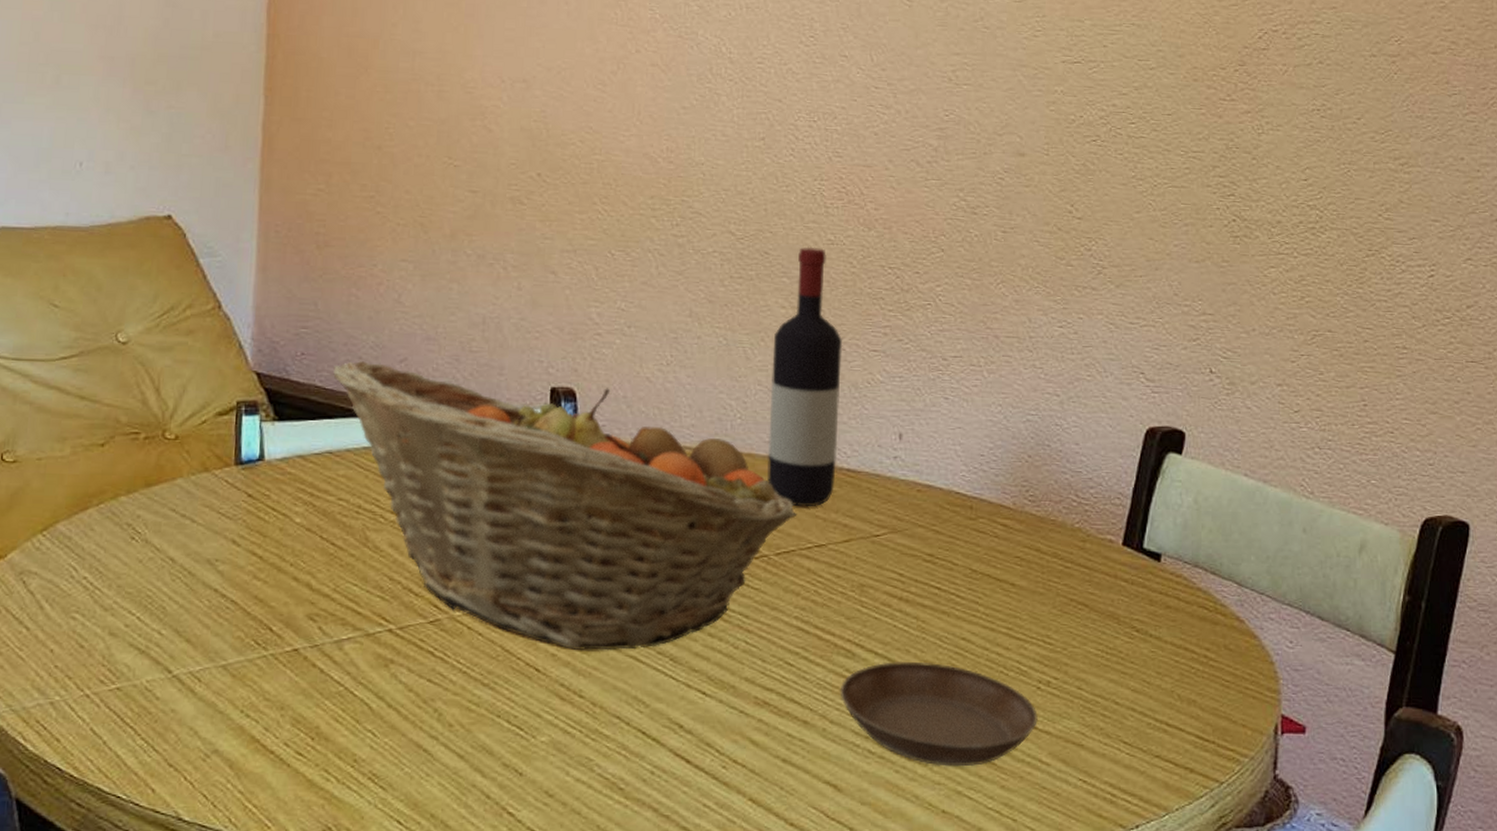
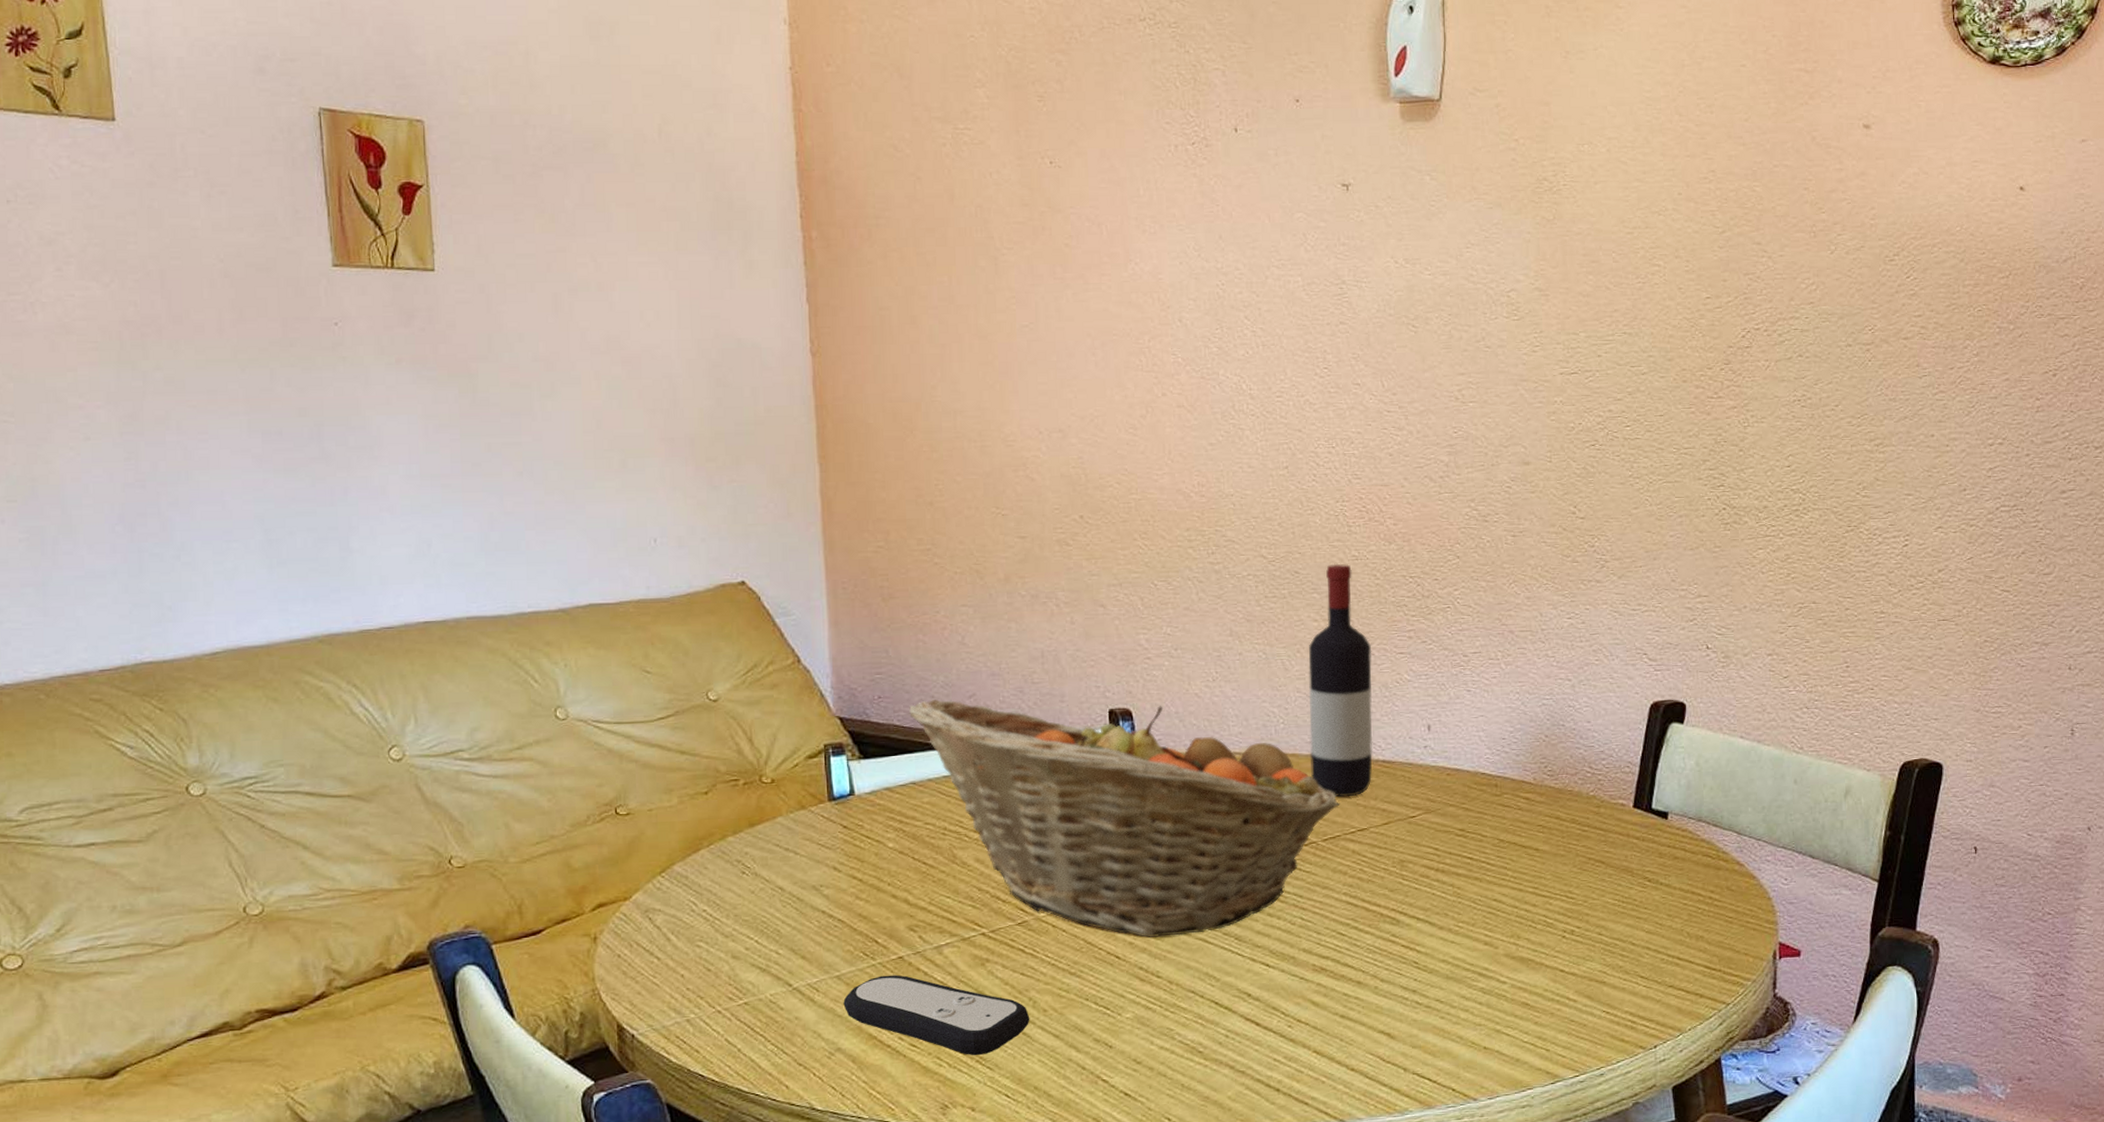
remote control: none [226,669,433,772] -> present [843,974,1030,1056]
saucer: present [840,661,1038,767] -> none [1388,922,1564,1010]

